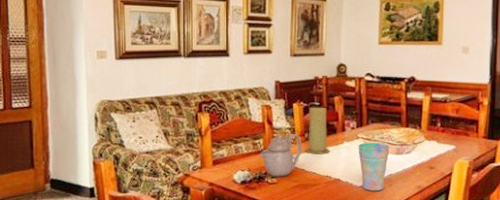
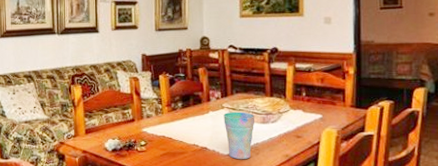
teapot: present [259,133,302,177] -> none [128,103,169,145]
candle: present [306,108,331,154] -> none [172,79,197,124]

